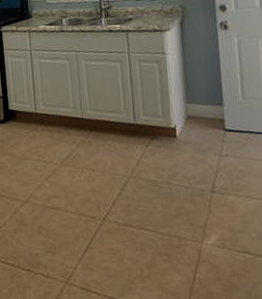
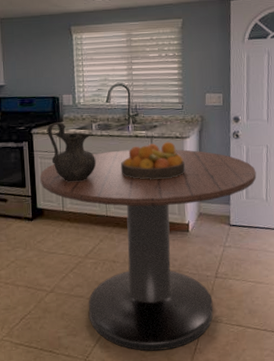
dining table: none [10,43,253,277] -> present [40,149,257,351]
pitcher: none [16,19,69,82] -> present [47,122,97,182]
fruit bowl: none [94,35,167,78] -> present [120,141,185,180]

